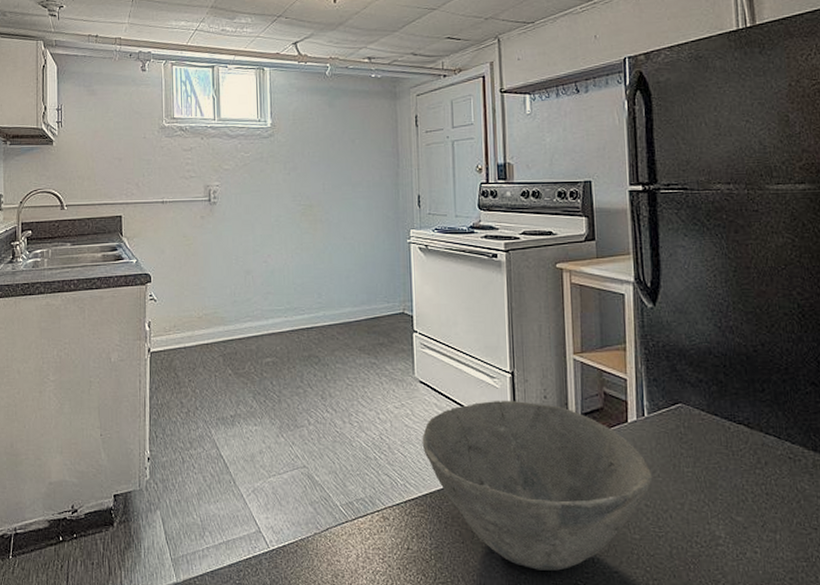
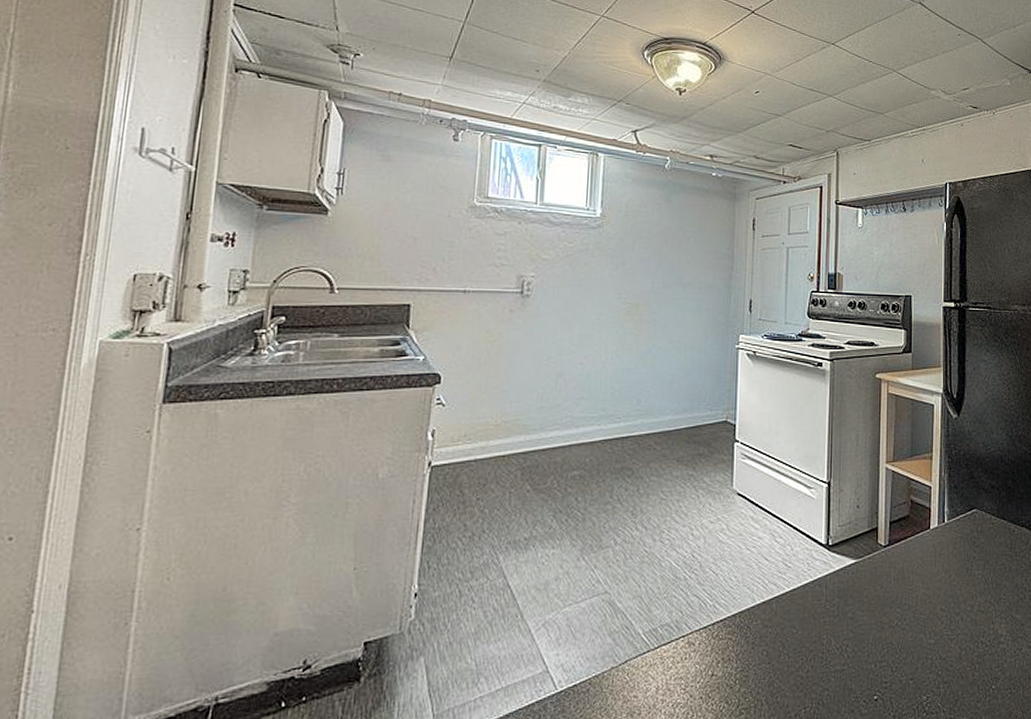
bowl: present [422,400,653,571] -> none [735,510,948,685]

